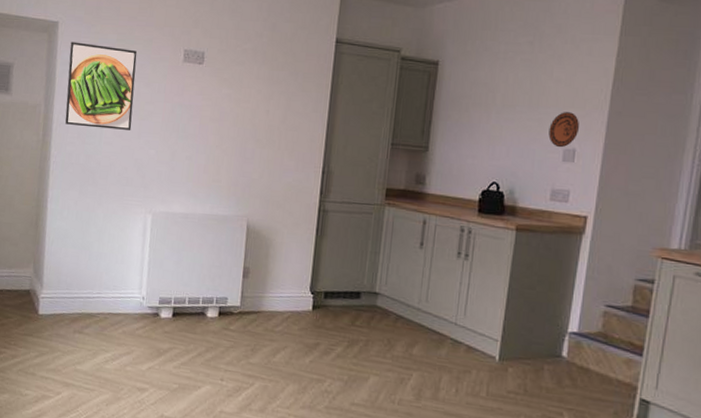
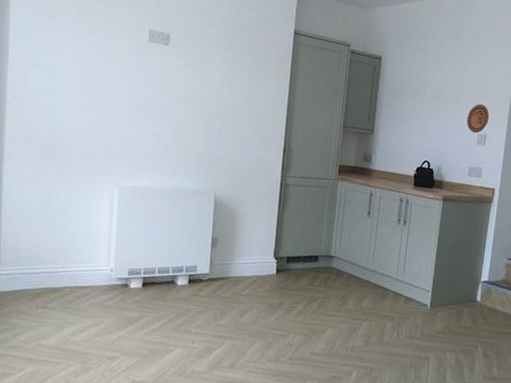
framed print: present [65,42,138,130] -> none [20,12,100,106]

